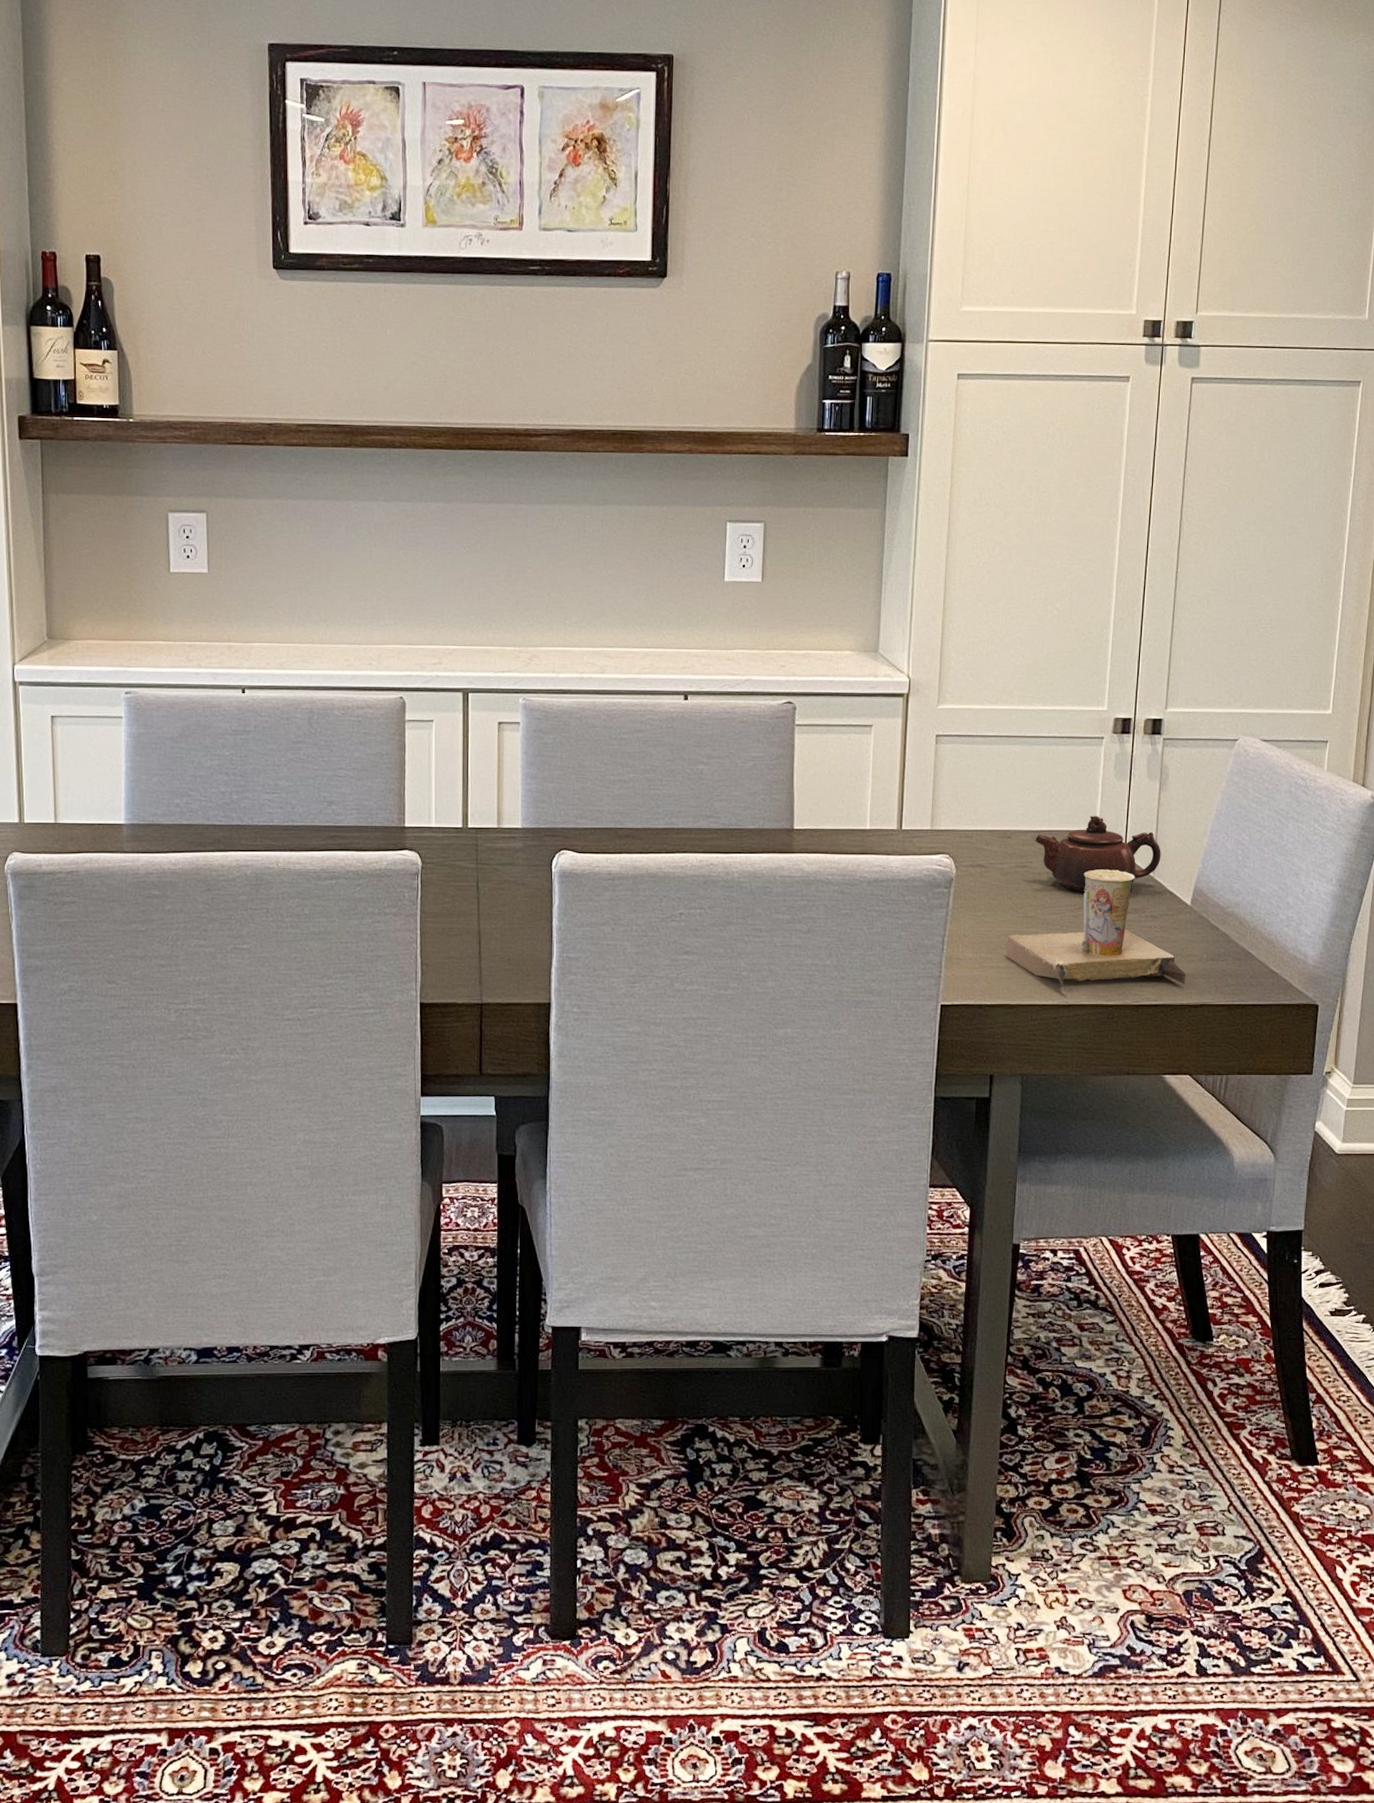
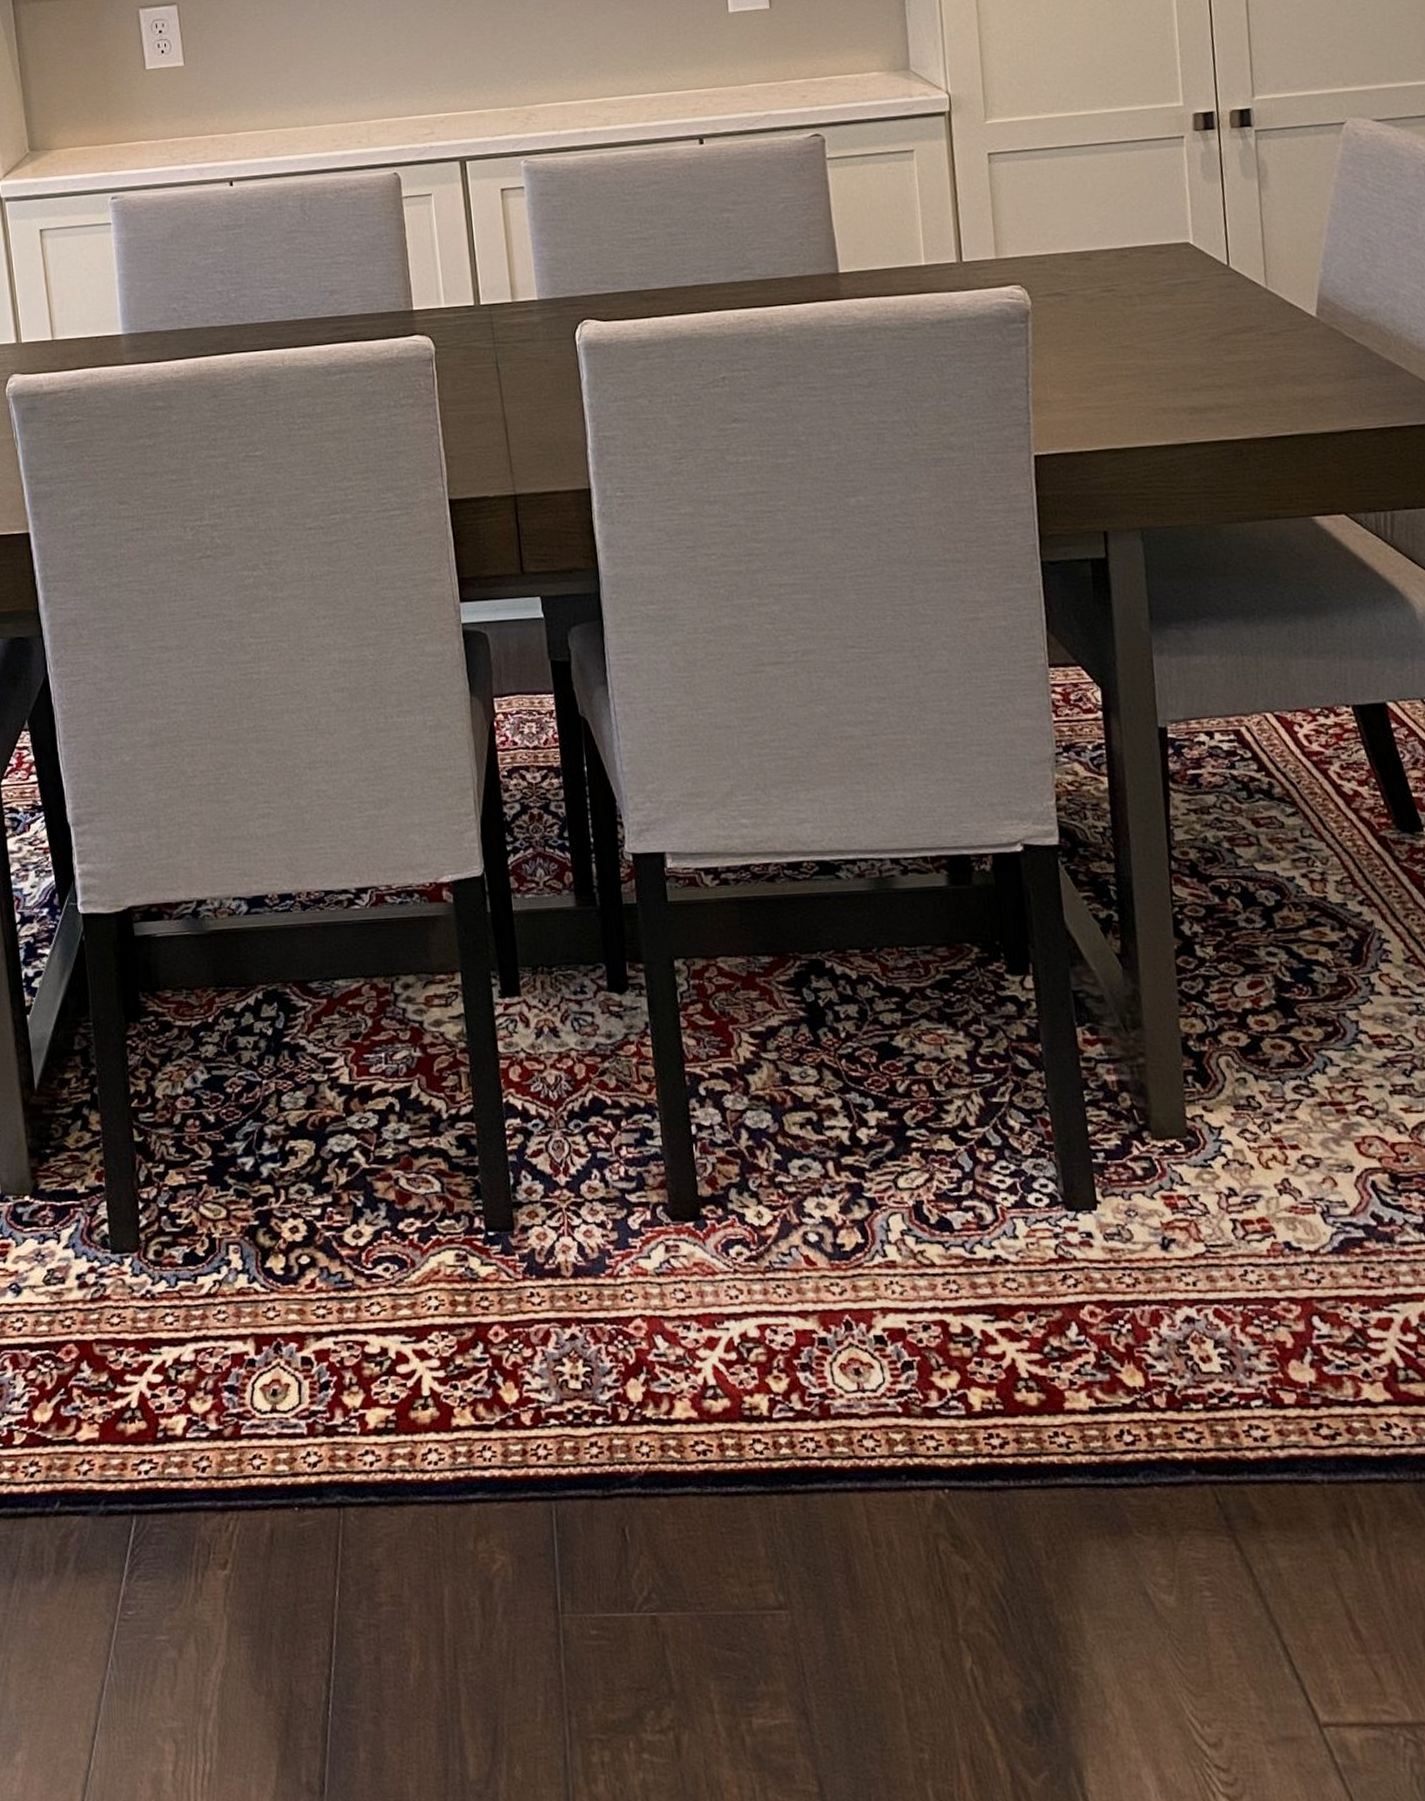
cup: present [1006,869,1186,994] -> none [1102,284,1324,431]
teapot: present [1035,816,1161,891] -> none [1119,225,1273,313]

